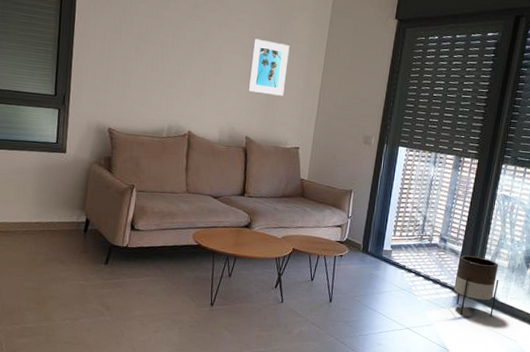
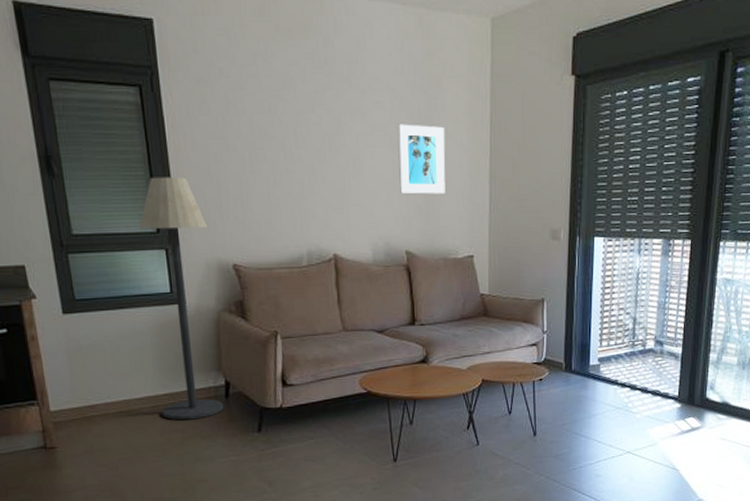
floor lamp: none [32,53,94,246] -> present [139,176,224,420]
planter: present [454,255,499,316] -> none [677,356,729,428]

